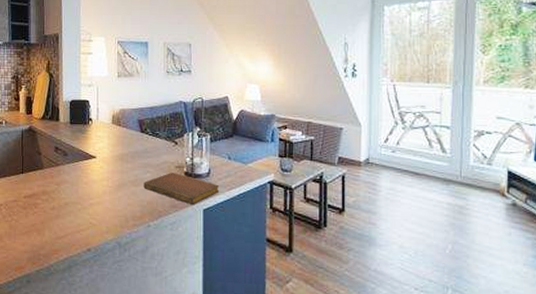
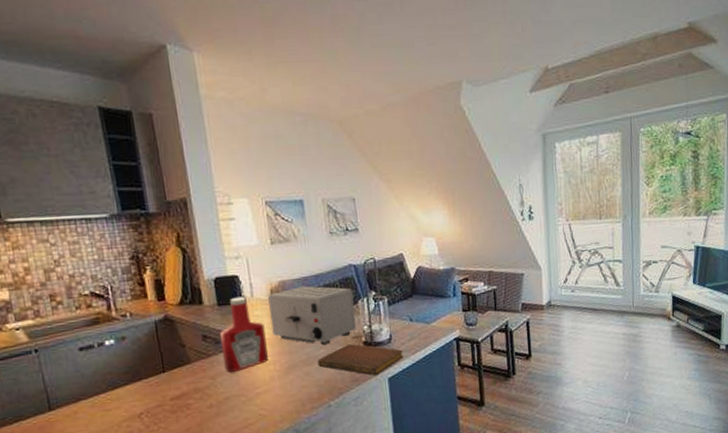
ketchup bottle: none [68,118,104,182] -> present [219,296,268,372]
toaster: none [109,116,180,170] -> present [268,286,356,345]

